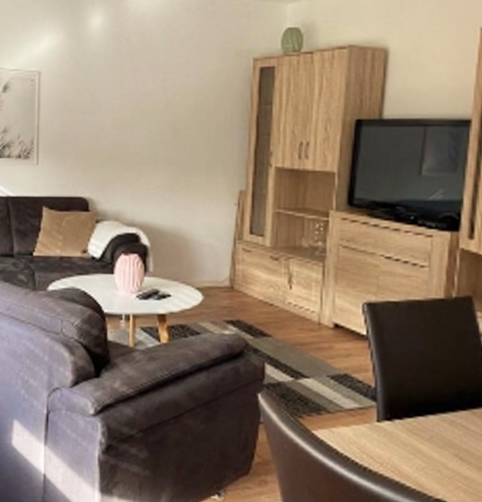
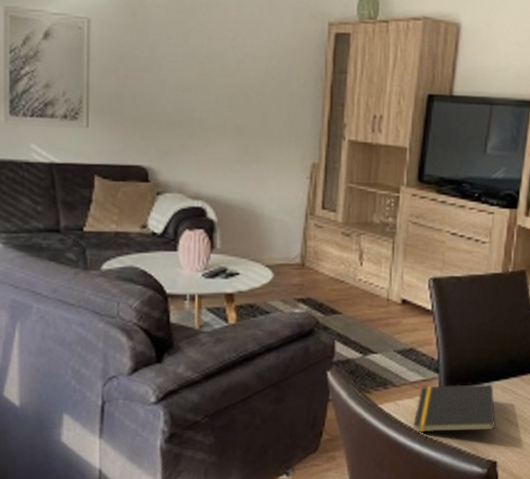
notepad: none [350,414,443,466] -> present [413,383,496,433]

